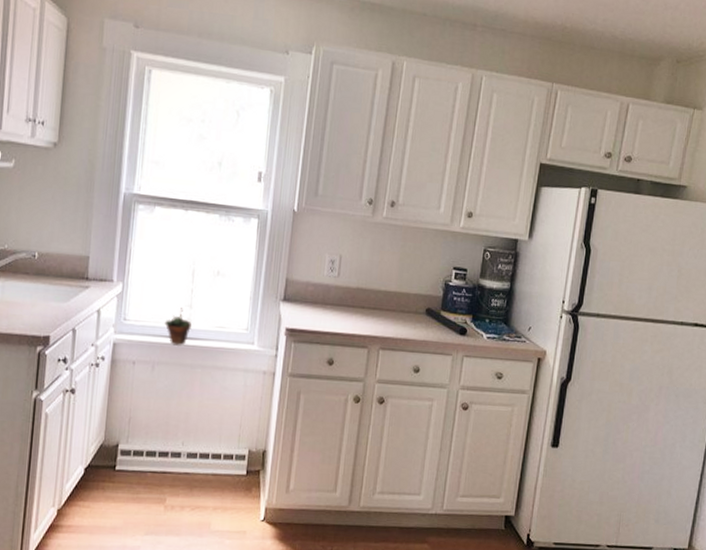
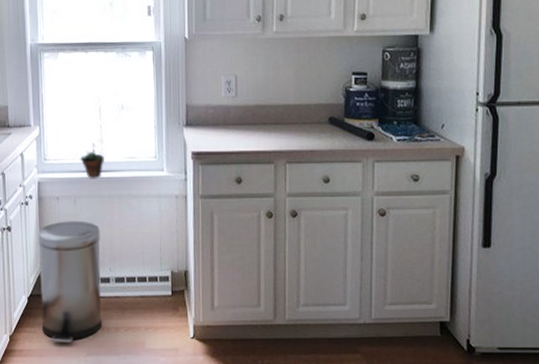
pedal bin: none [97,388,177,520] -> present [38,221,101,343]

